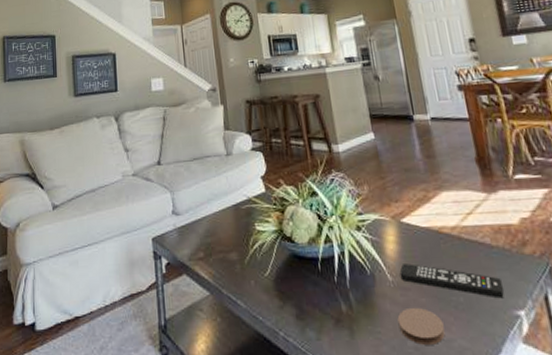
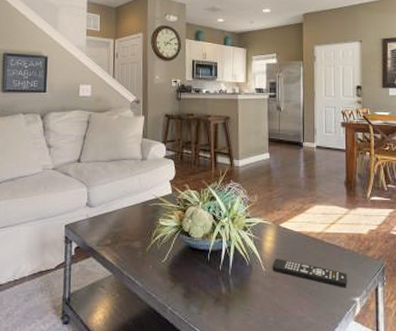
coaster: present [397,307,445,345] -> none [264,292,299,320]

